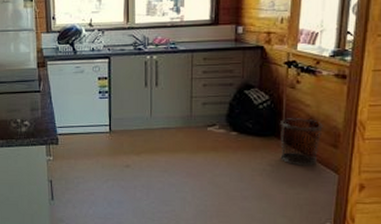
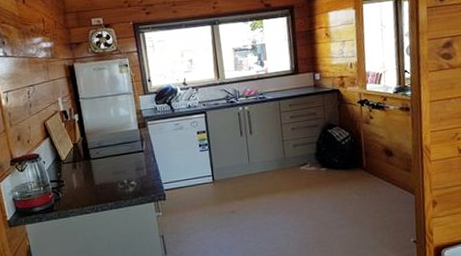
waste bin: present [280,117,323,166] -> none [361,148,397,192]

